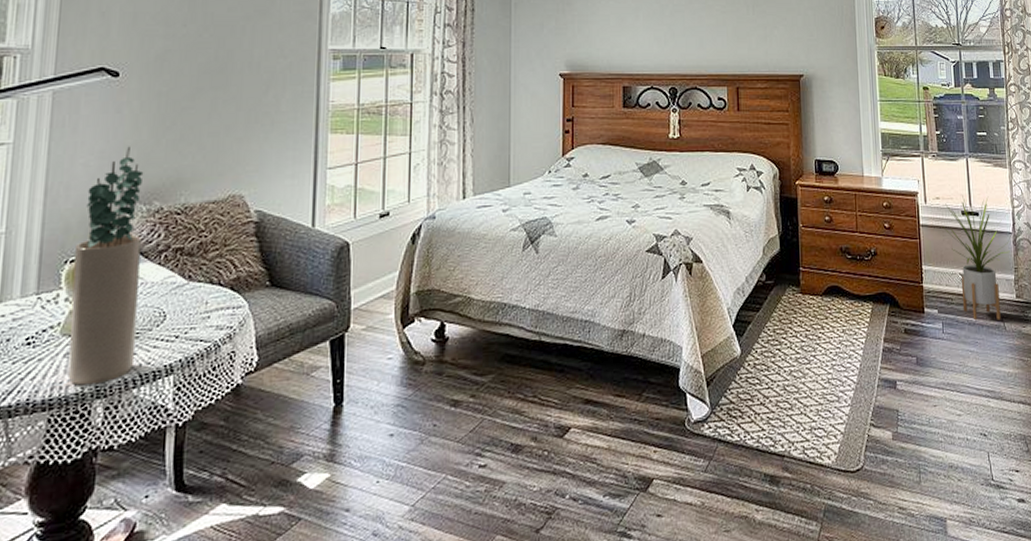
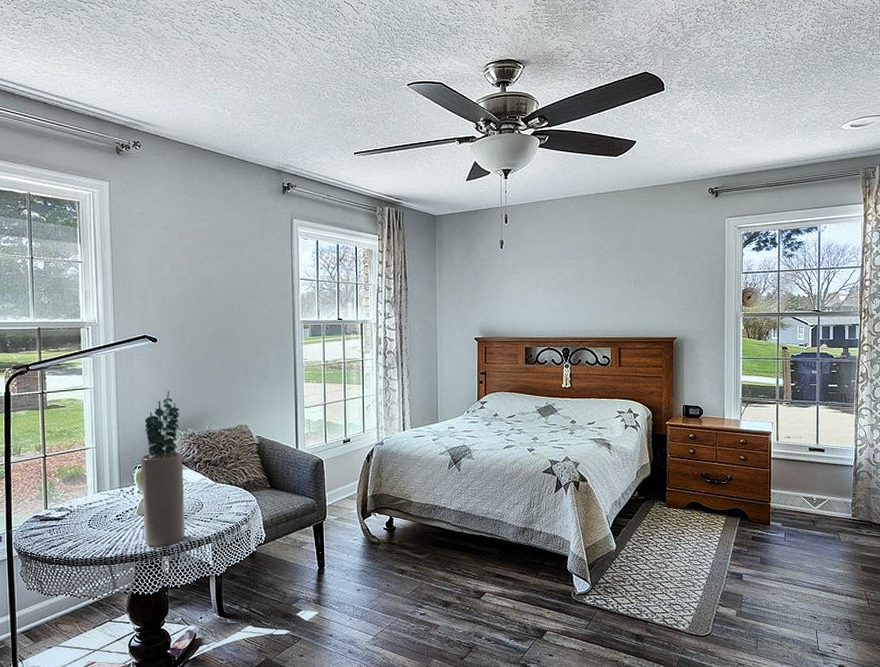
house plant: present [942,196,1010,321] -> none [791,436,852,533]

